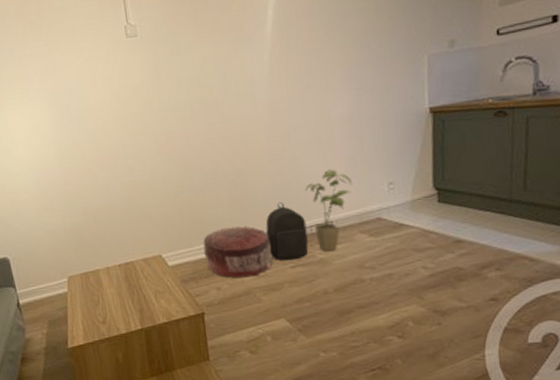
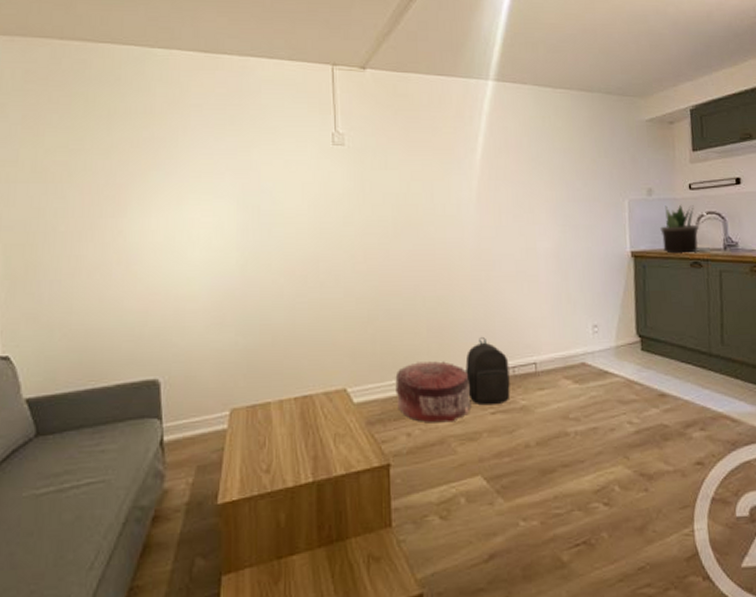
house plant: present [305,169,352,252] -> none [508,305,557,398]
planter: none [462,52,505,105] -> present [660,204,699,254]

